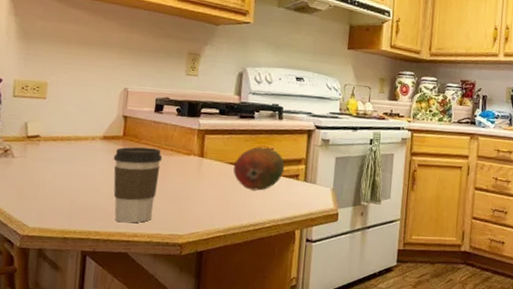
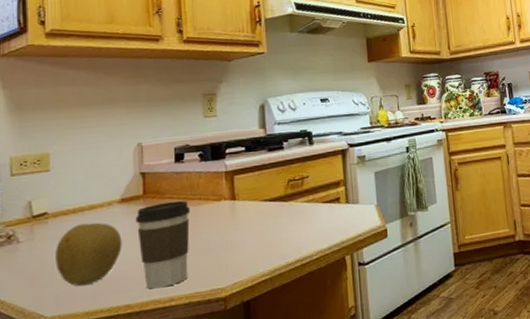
fruit: none [41,151,100,207] -> present [55,222,122,287]
fruit: present [233,147,285,191] -> none [270,176,324,224]

